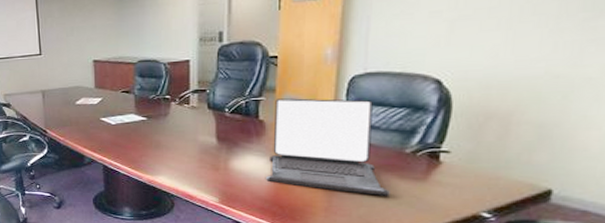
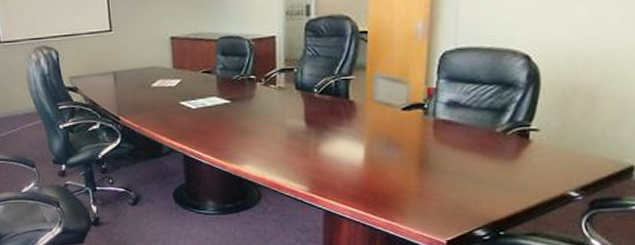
laptop: present [265,98,390,196] -> none [356,76,482,178]

